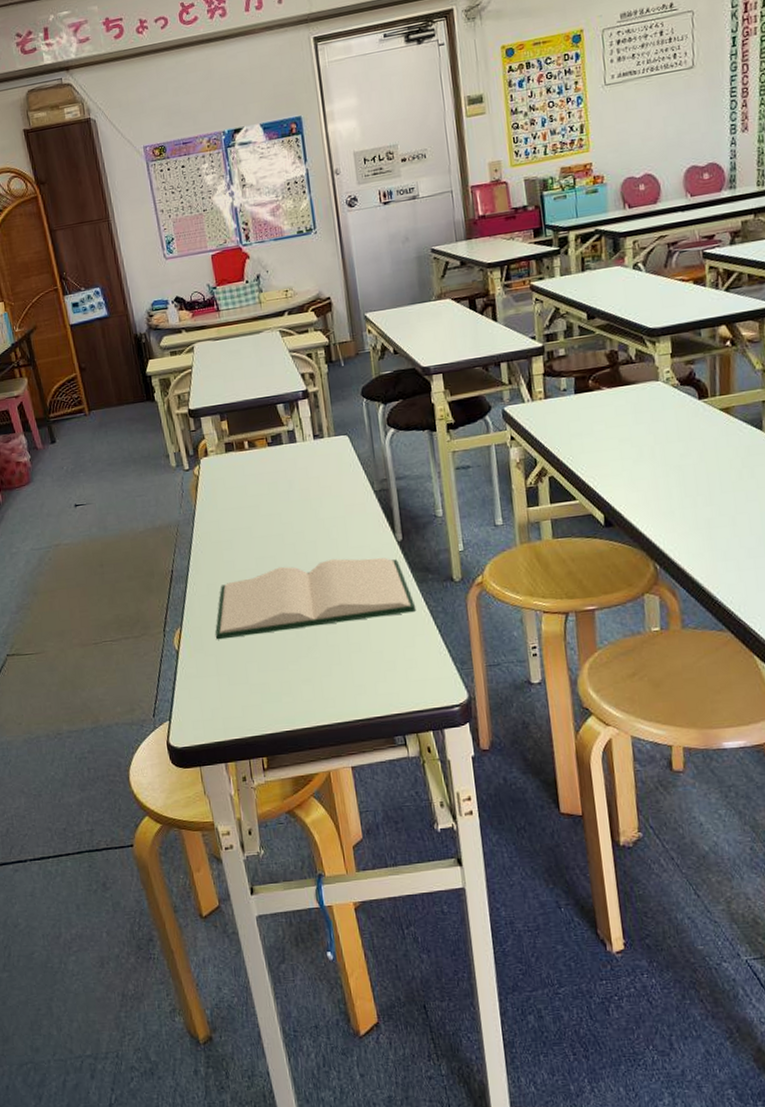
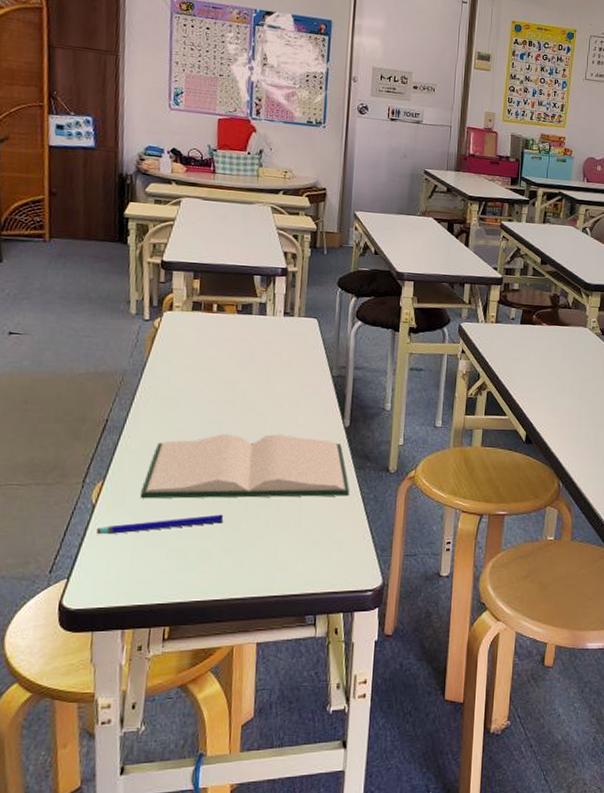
pen: none [184,646,296,678] -> present [96,514,224,535]

